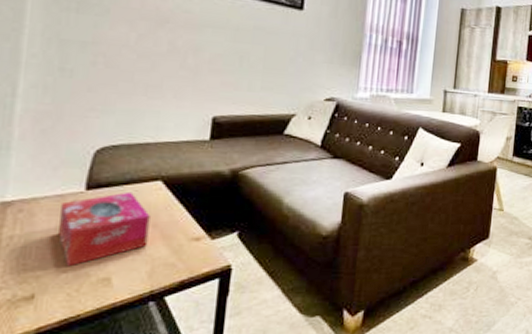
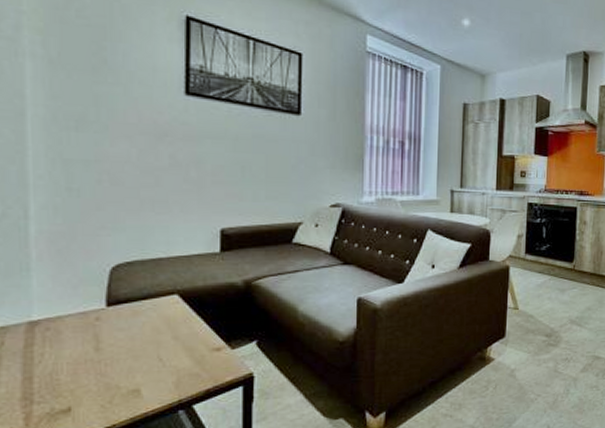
tissue box: present [58,191,150,267] -> none [85,306,171,381]

